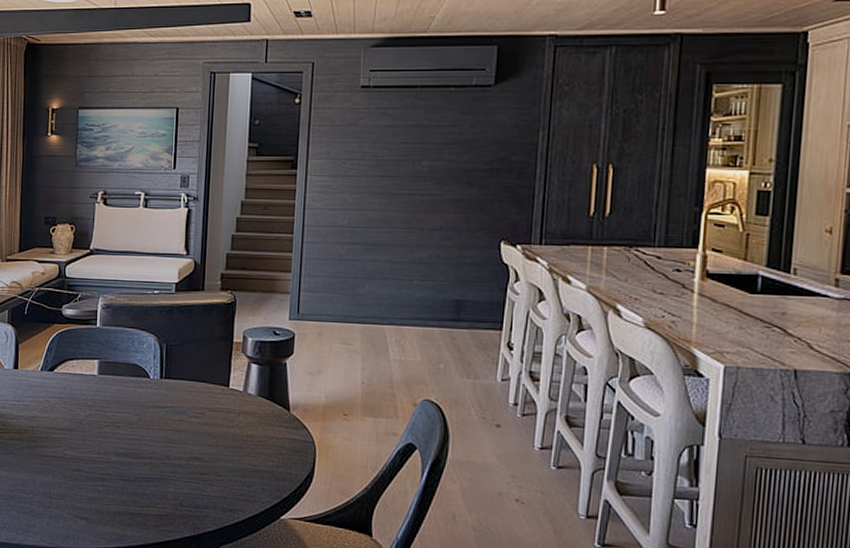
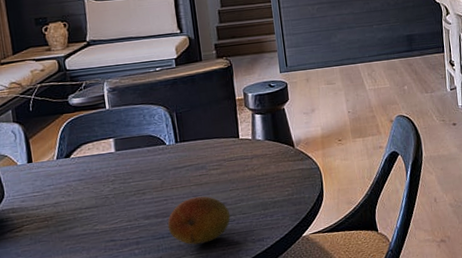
fruit: none [136,443,204,498] -> present [167,196,231,245]

